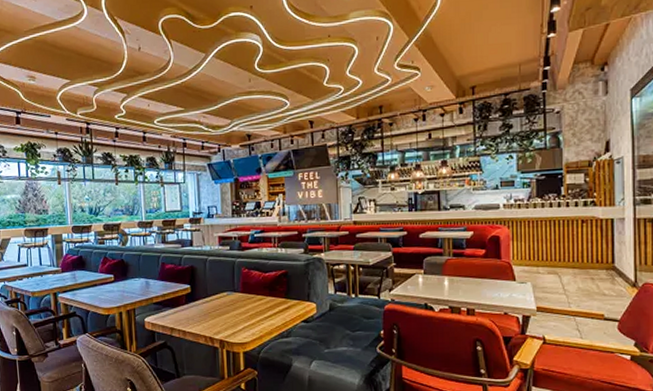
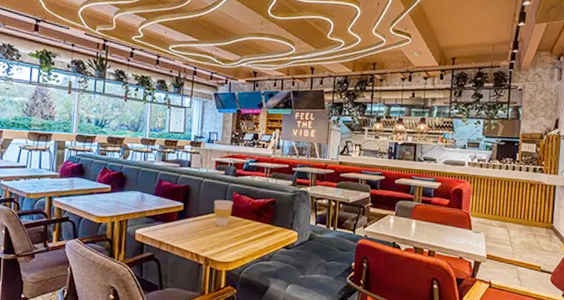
cup: none [222,277,243,305] -> present [214,200,233,226]

